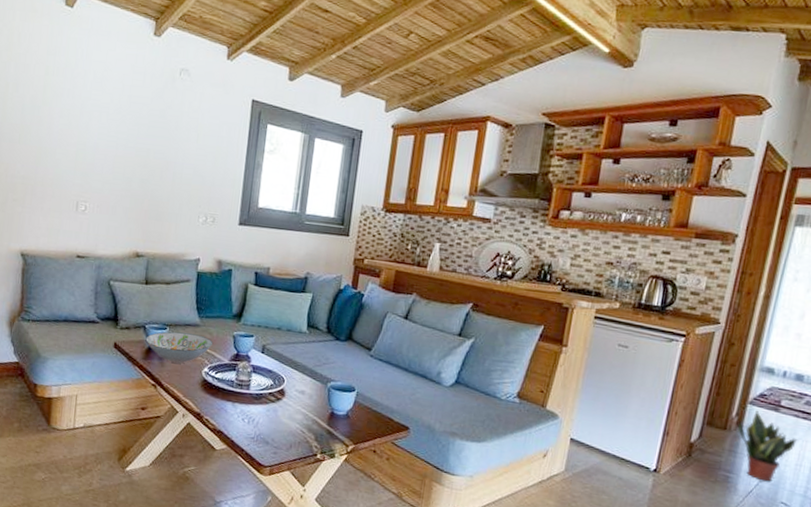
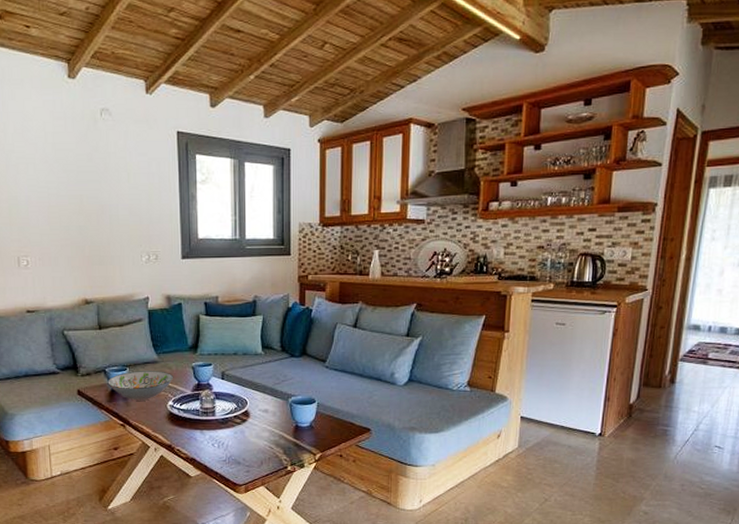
potted plant: present [738,410,797,482] -> none [672,365,725,430]

